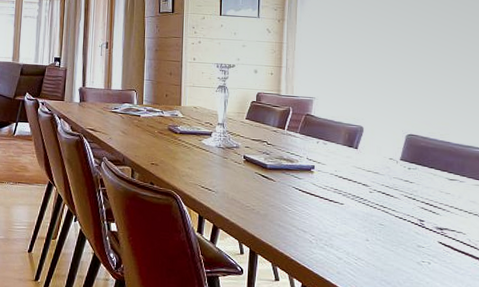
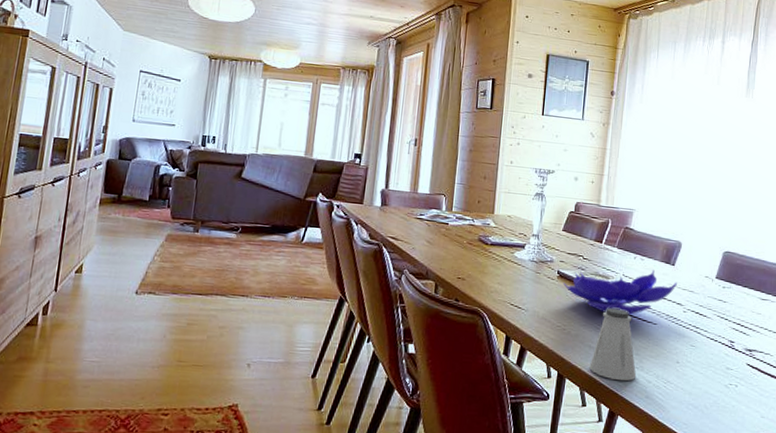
decorative bowl: none [249,153,361,196] -> present [562,270,677,315]
saltshaker: none [280,189,327,258] -> present [589,308,637,381]

